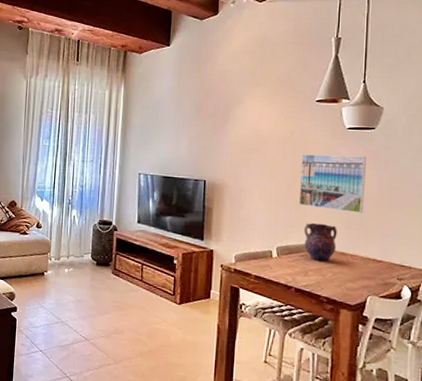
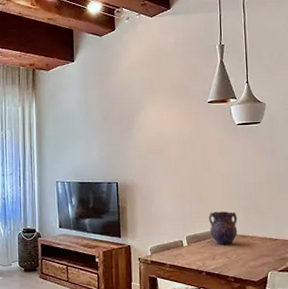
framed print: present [298,154,366,213] -> none [200,147,258,199]

